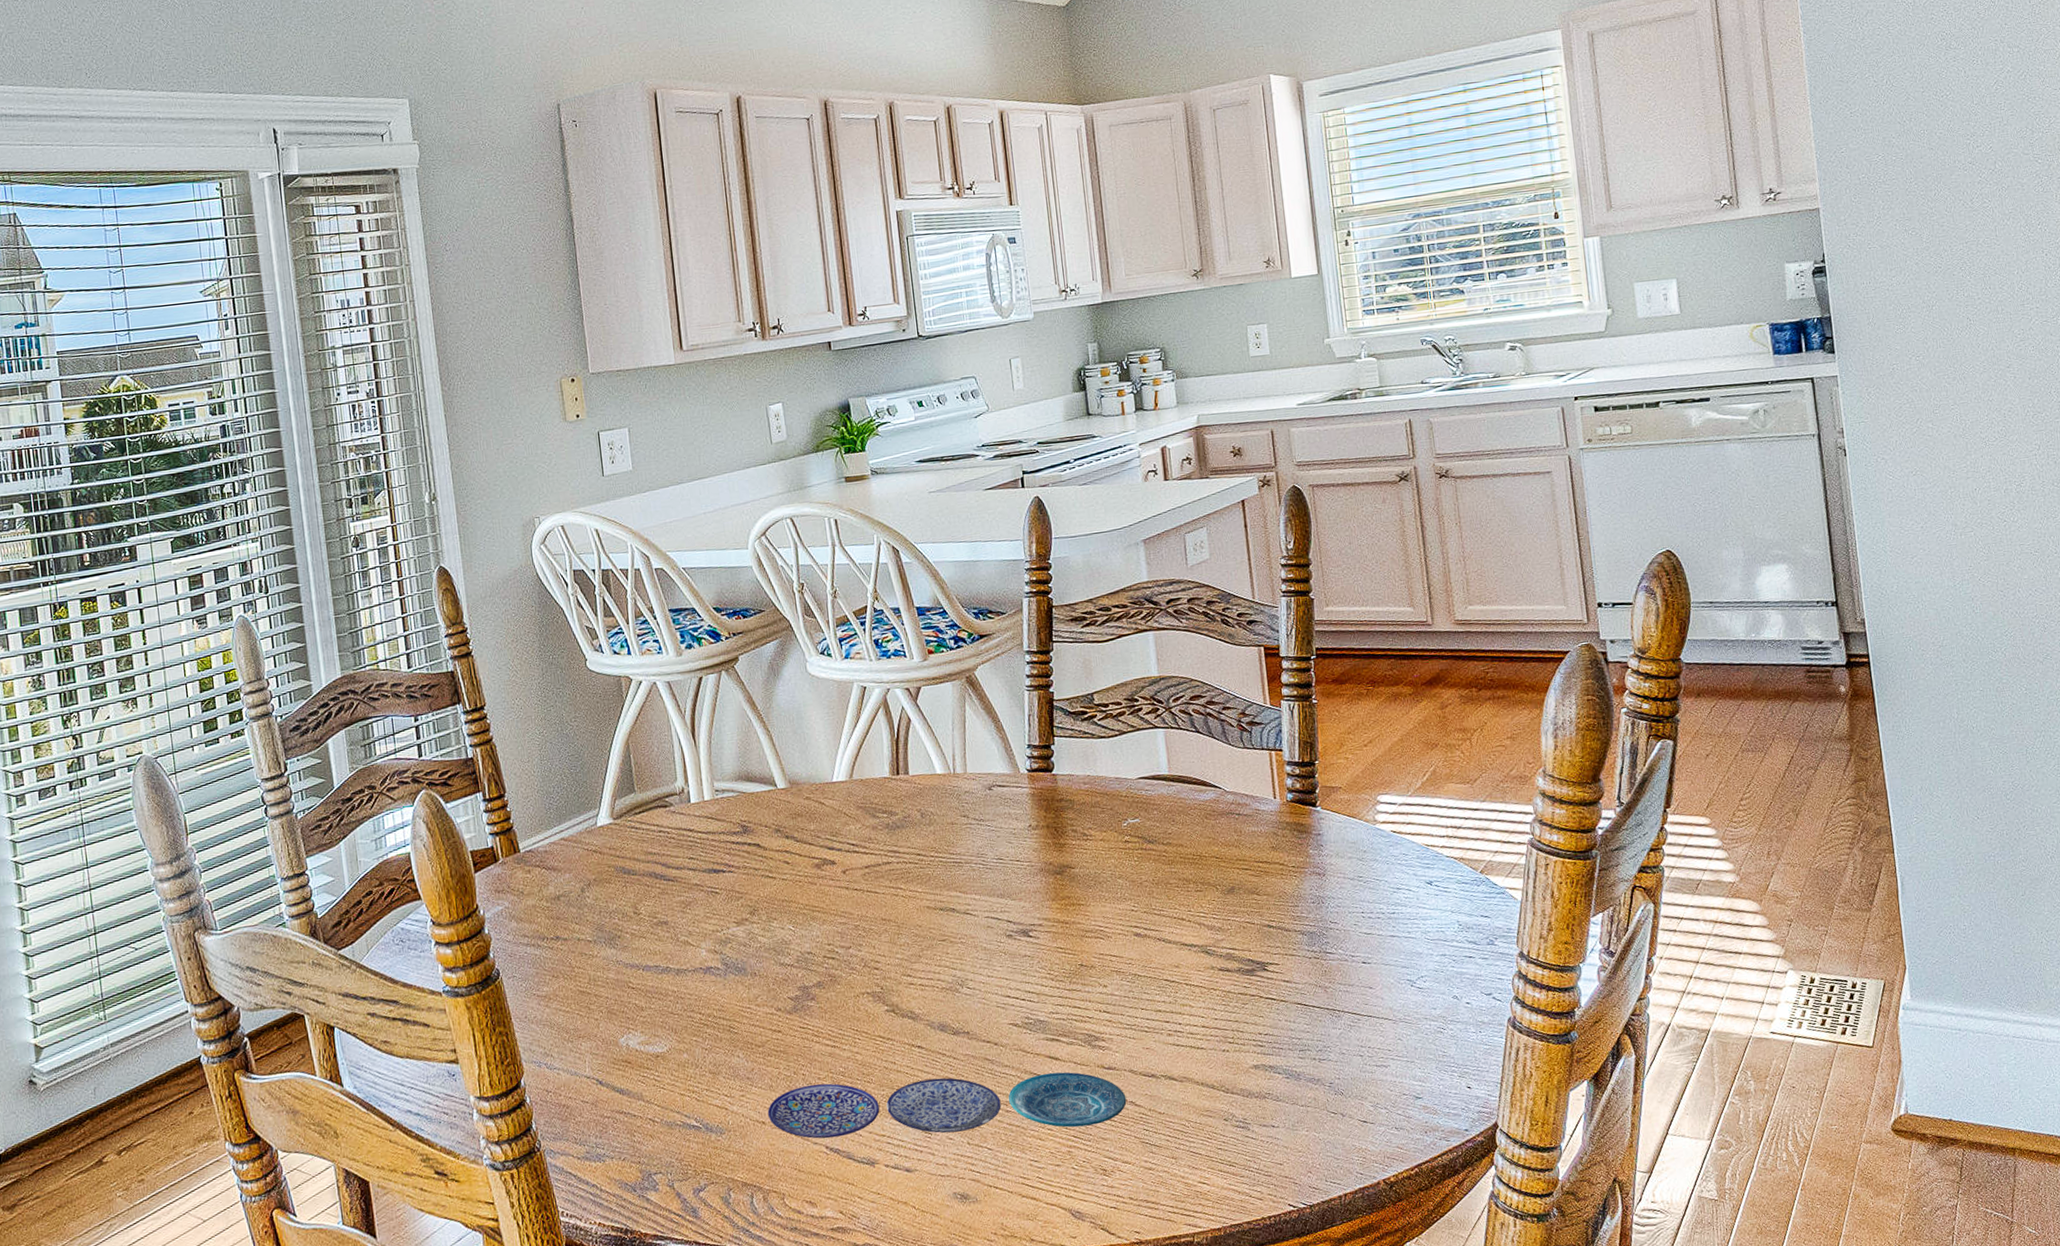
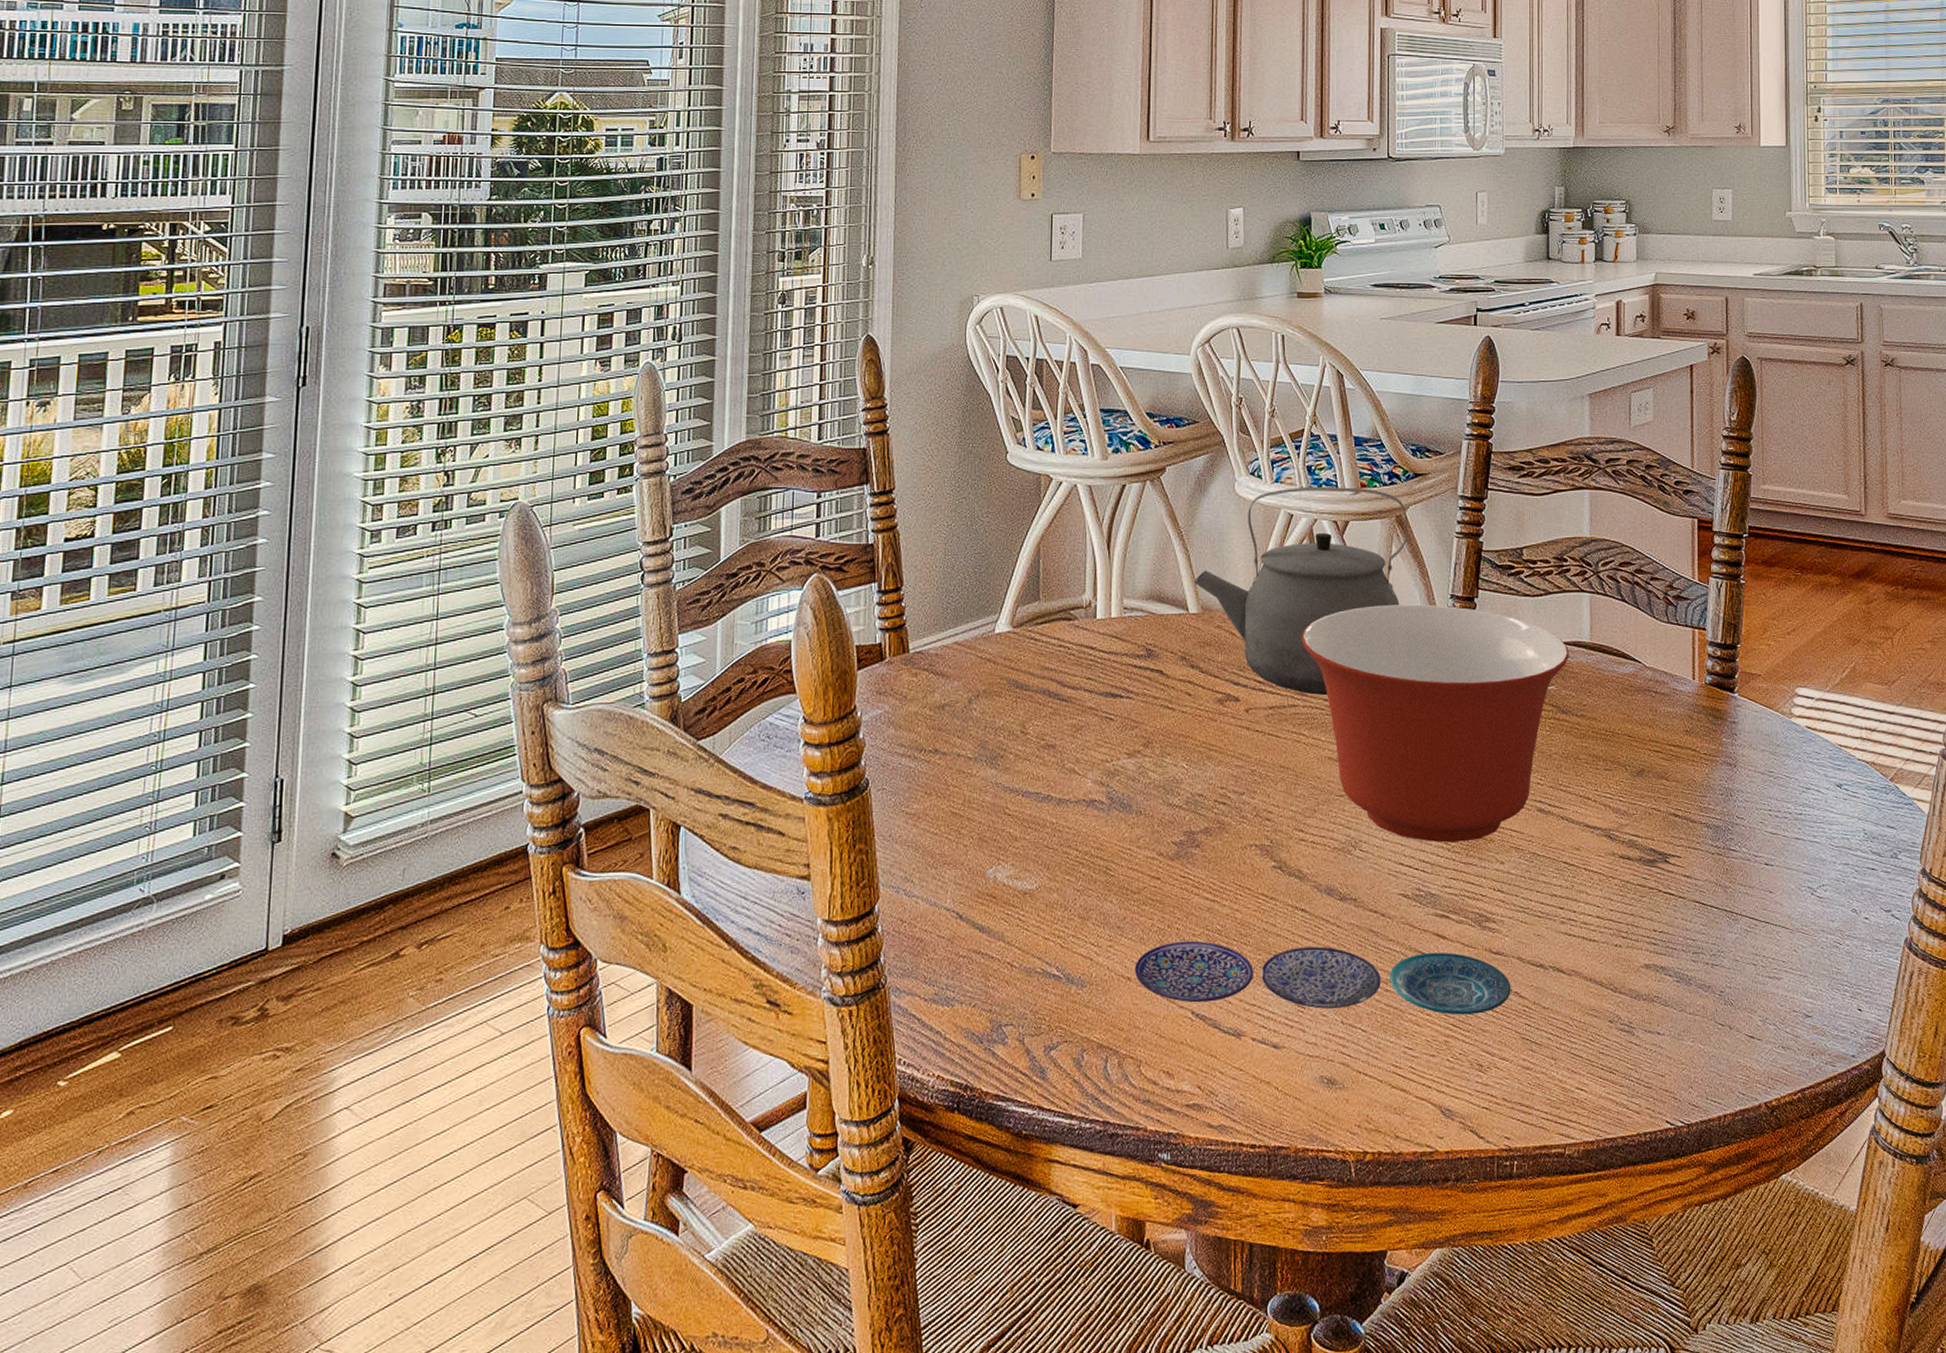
tea kettle: none [778,654,980,851] -> present [1193,486,1409,695]
mixing bowl: none [888,755,1151,974] -> present [1301,604,1570,843]

